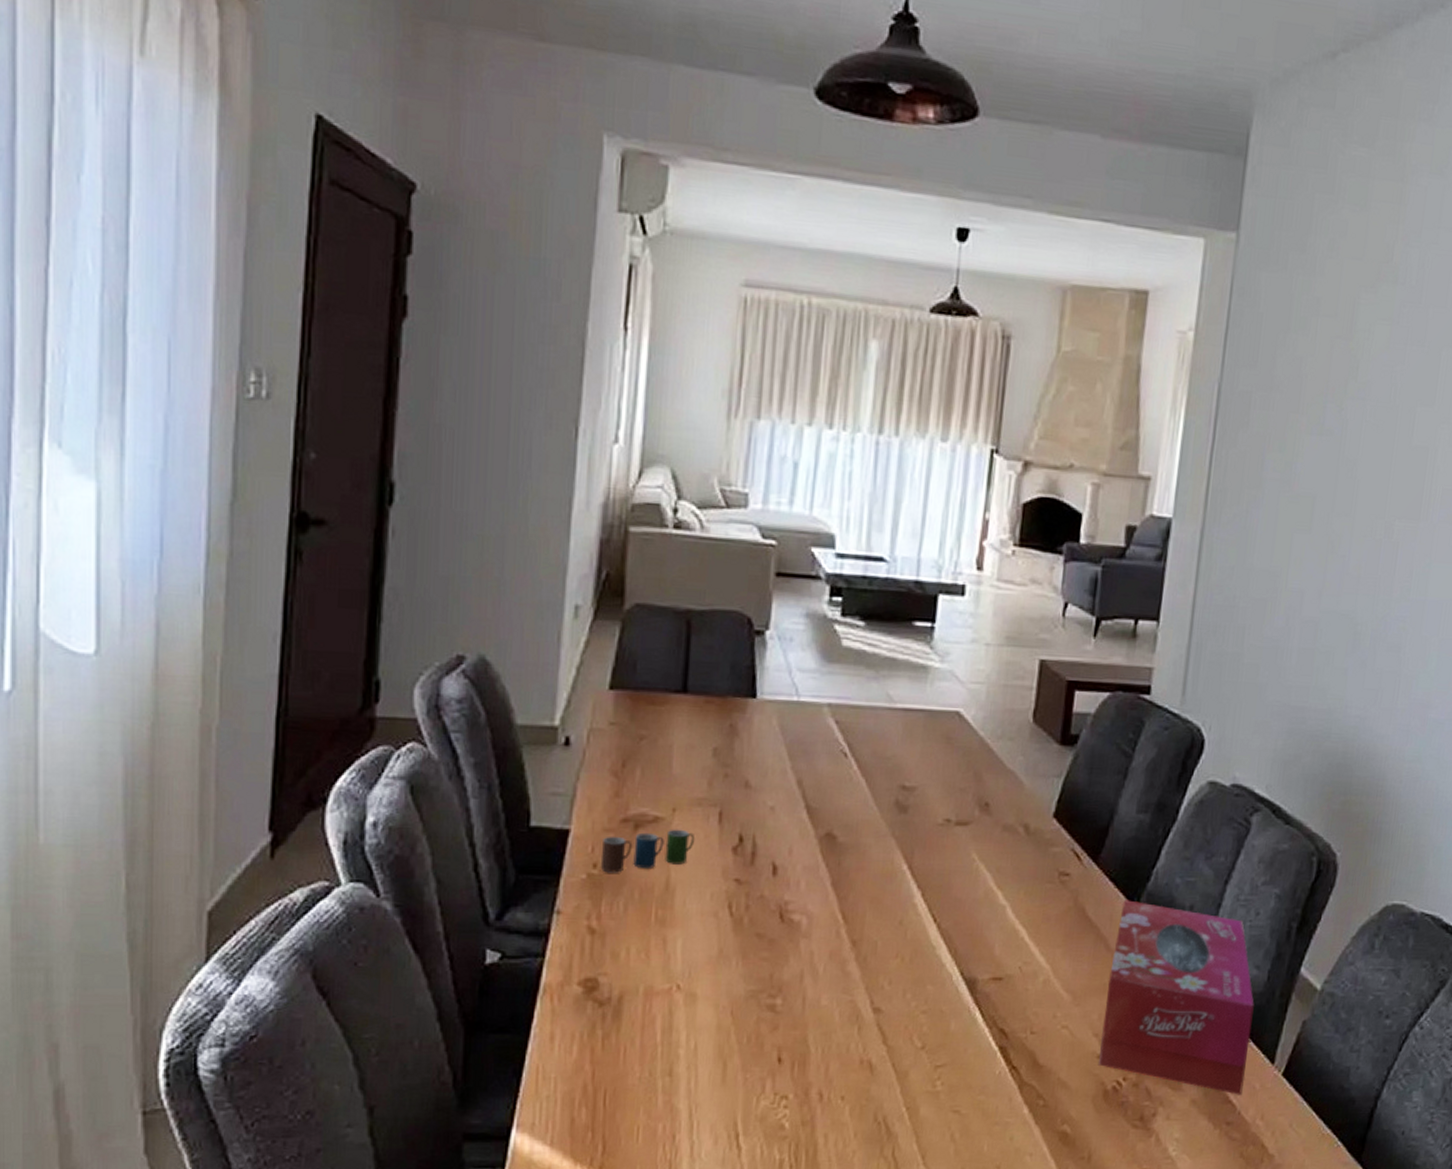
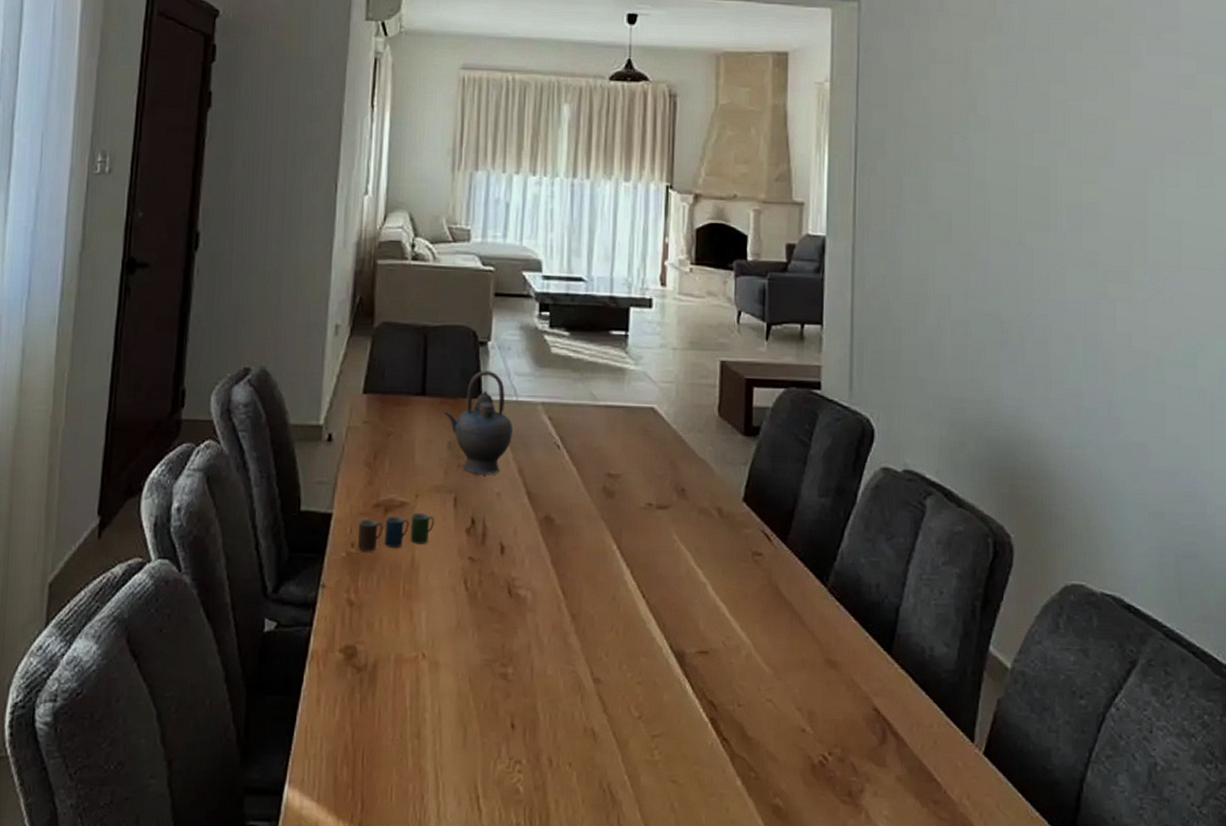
teapot: none [708,665,792,786] -> present [443,371,513,475]
tissue box: present [1099,900,1254,1095] -> none [804,578,948,773]

